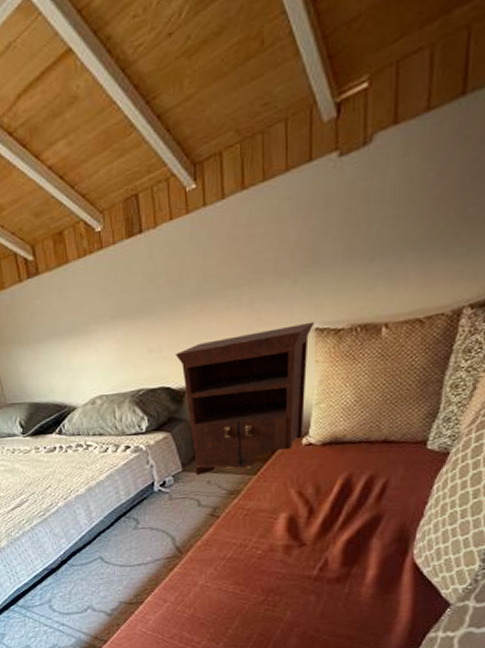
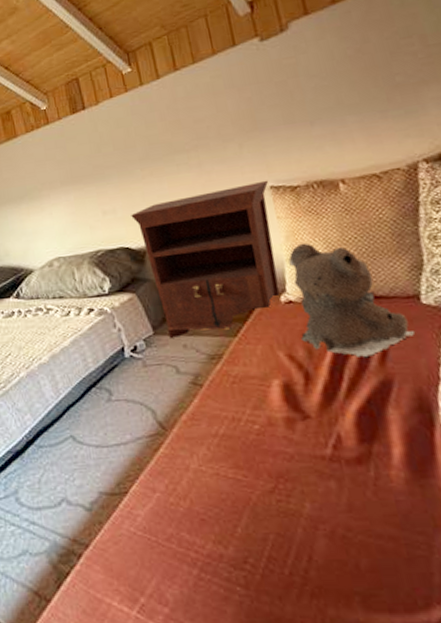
teddy bear: none [313,388,413,495] -> present [288,243,414,357]

